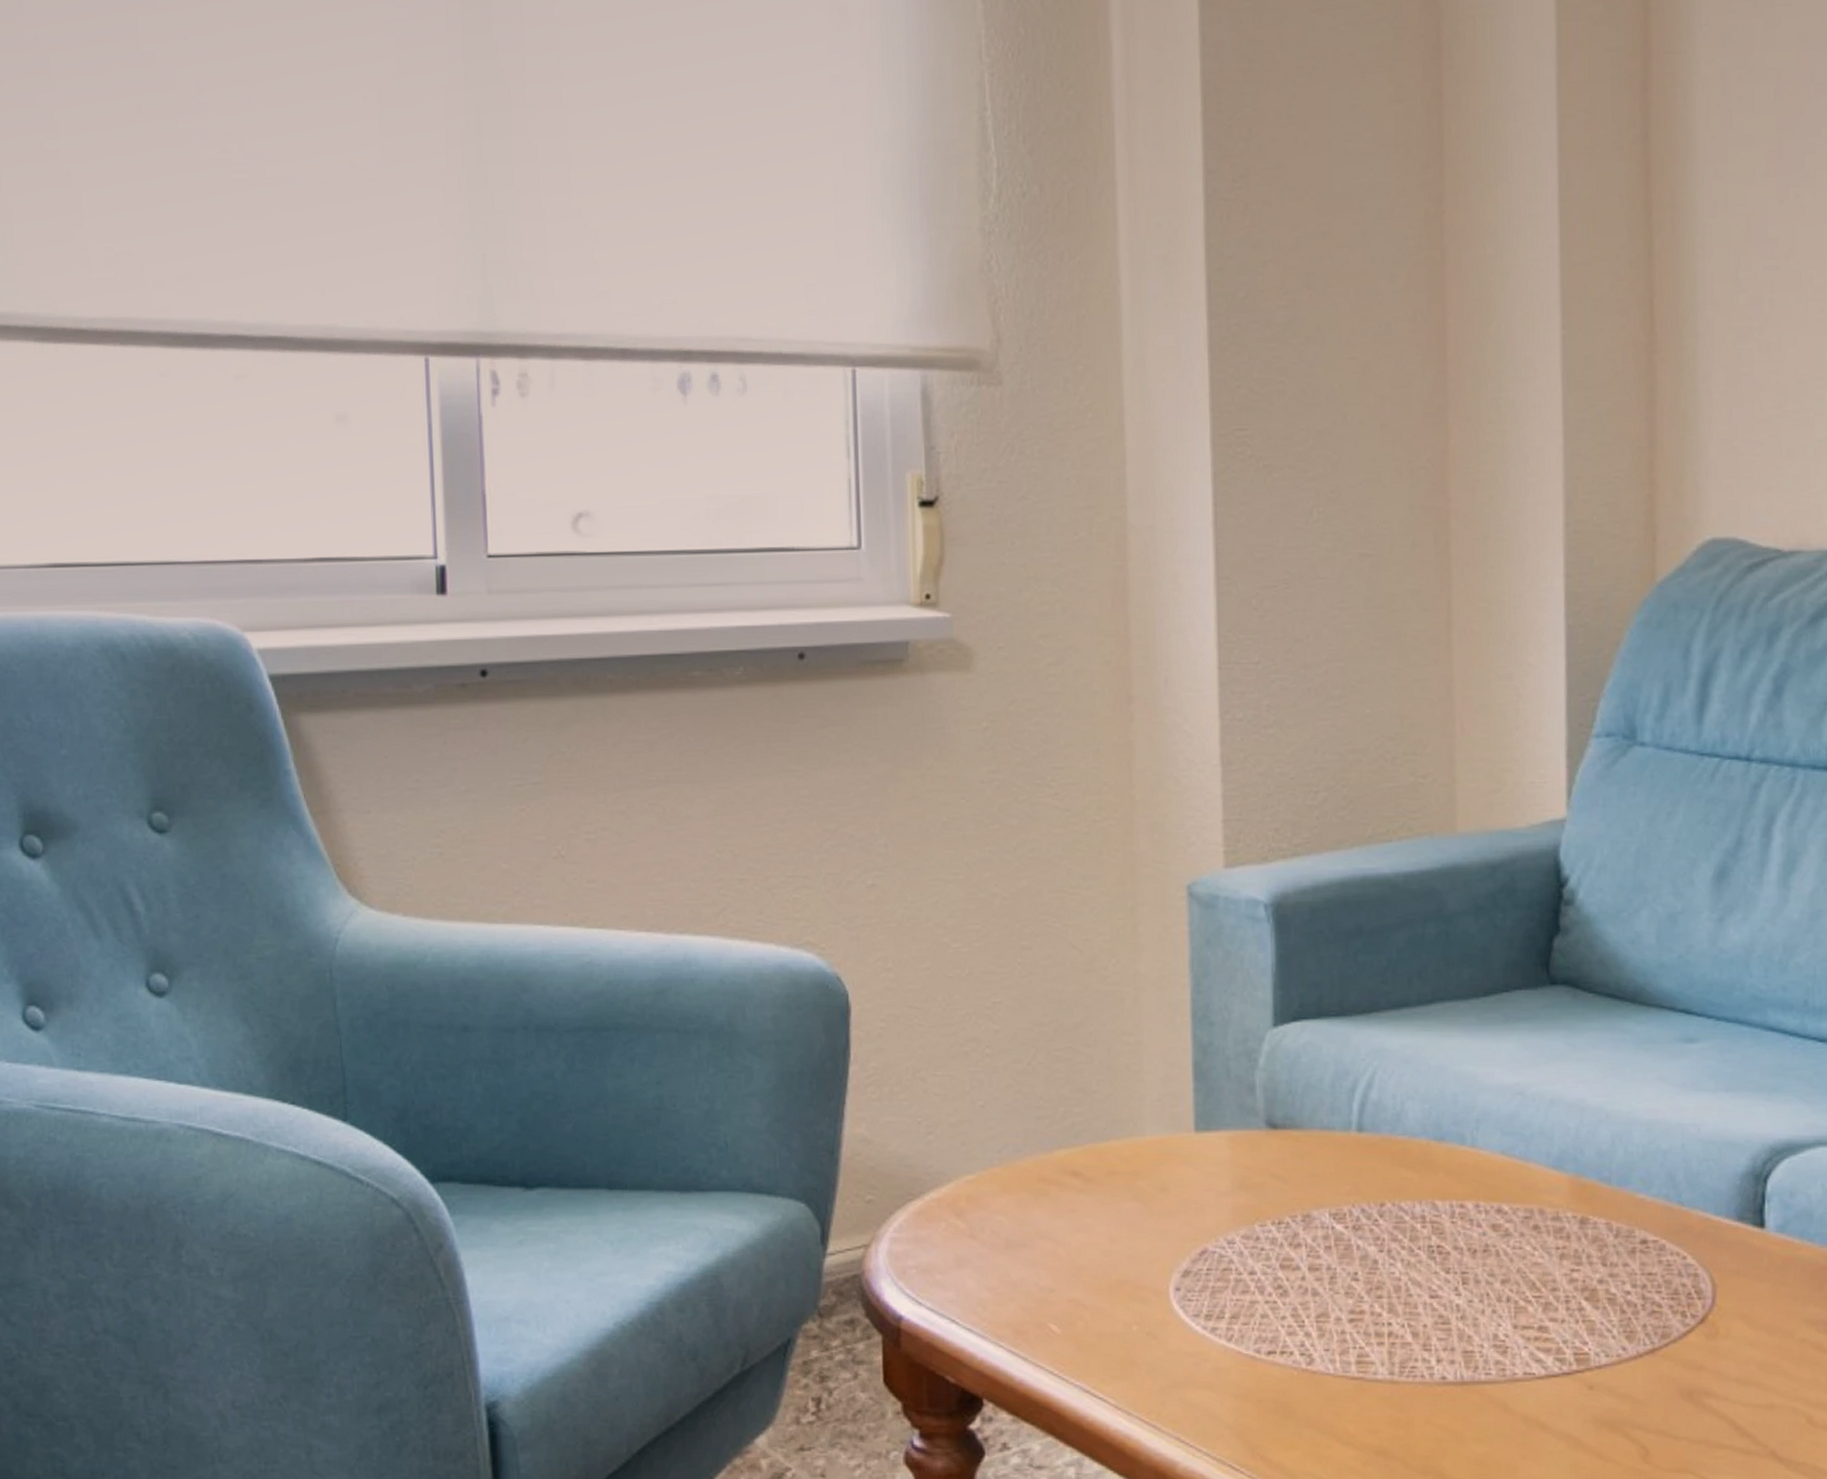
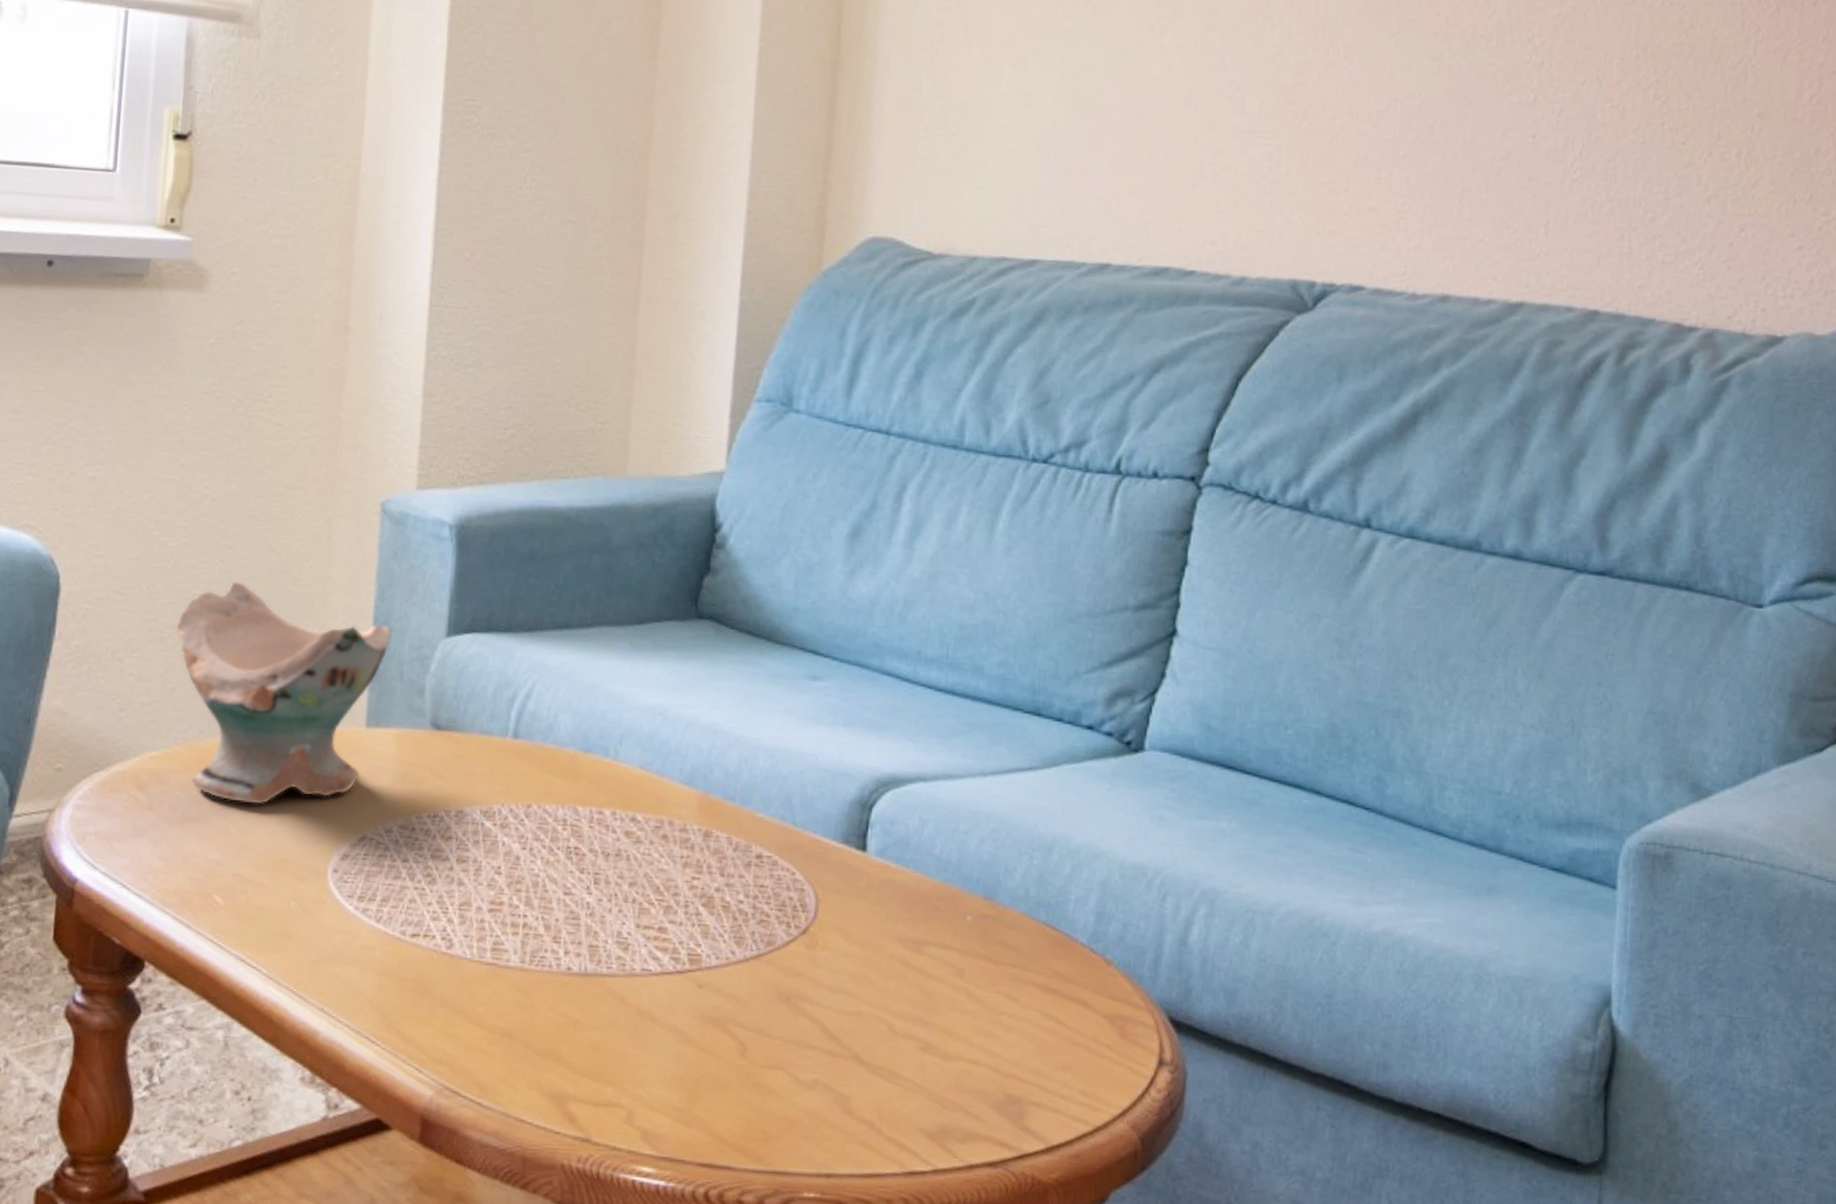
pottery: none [978,984,1213,1224] -> present [176,581,392,805]

